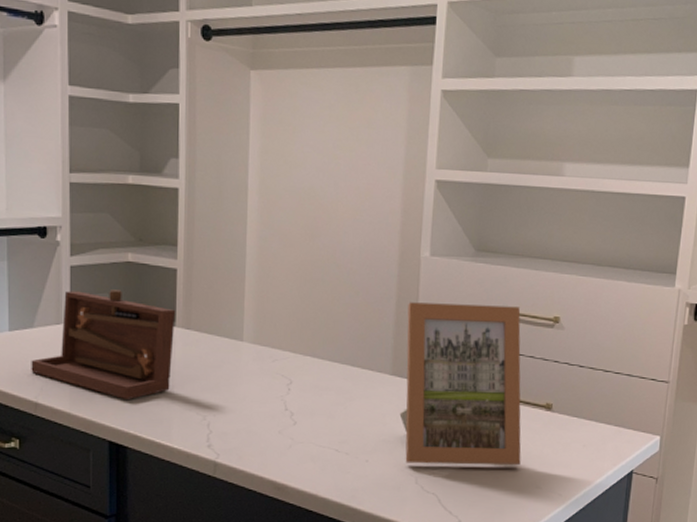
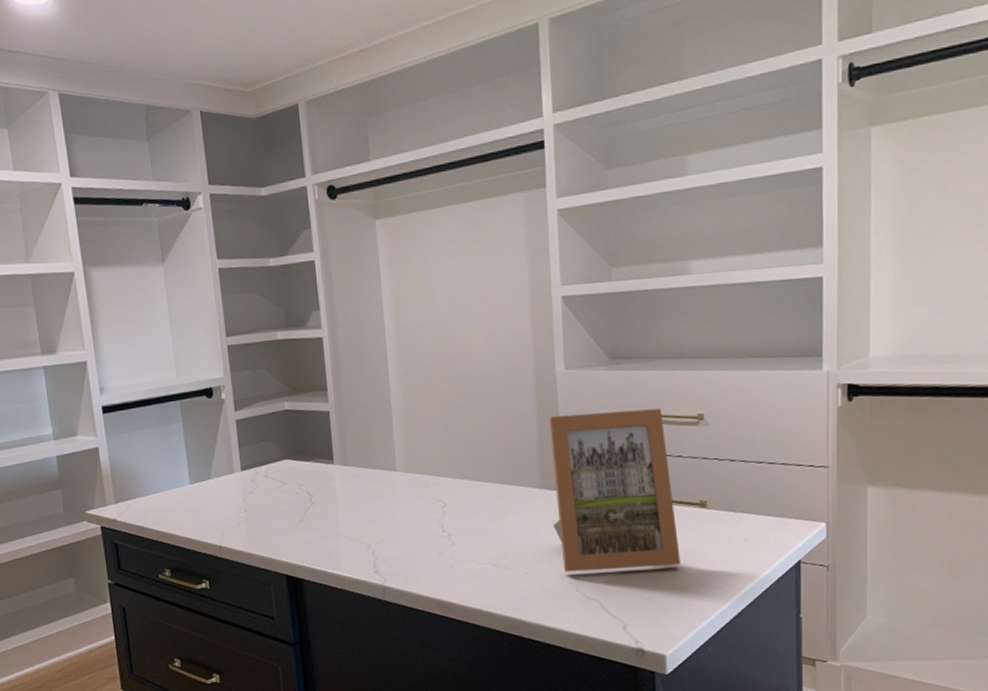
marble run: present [31,290,176,399] -> none [211,436,335,536]

